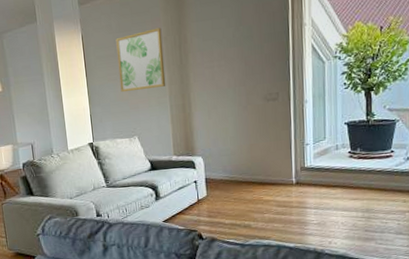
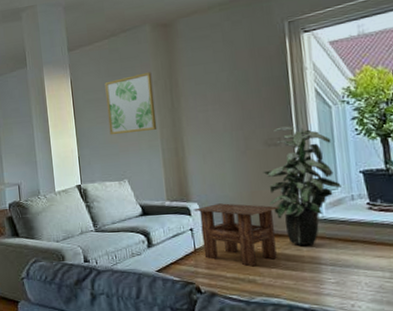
side table: none [197,156,274,214] -> present [192,203,280,267]
indoor plant: none [261,81,328,192] -> present [263,126,341,246]

